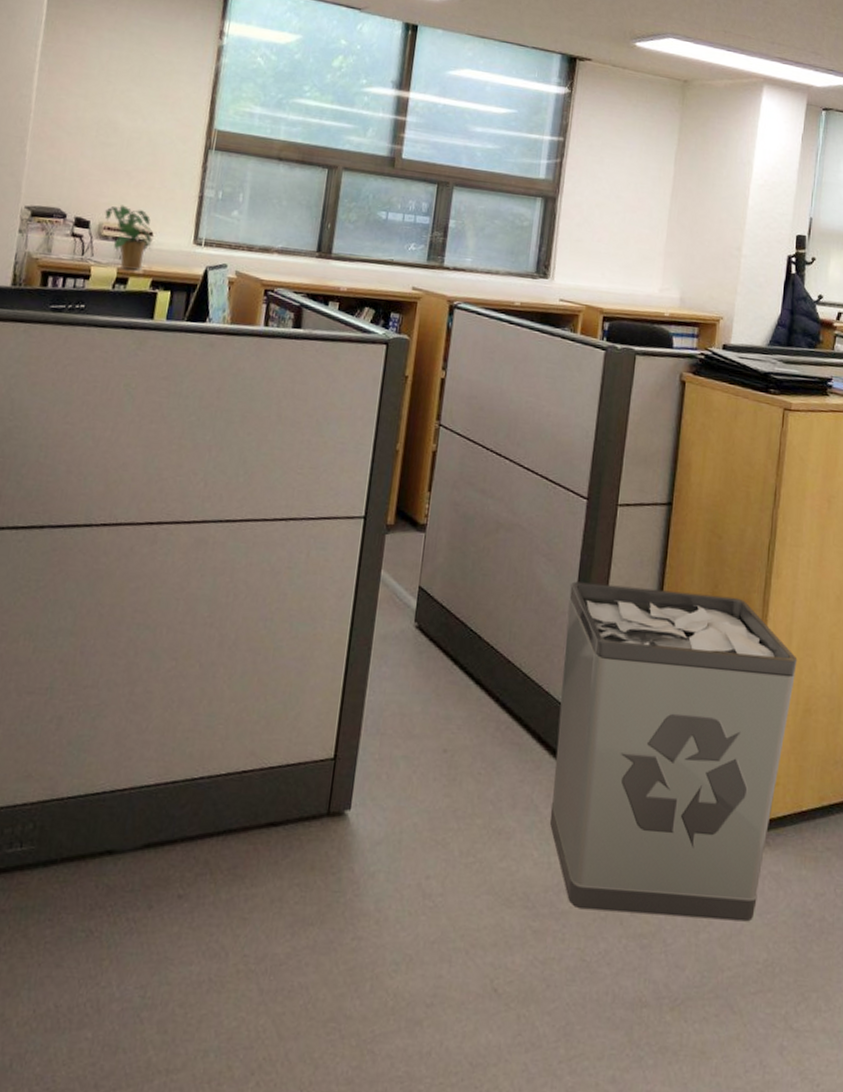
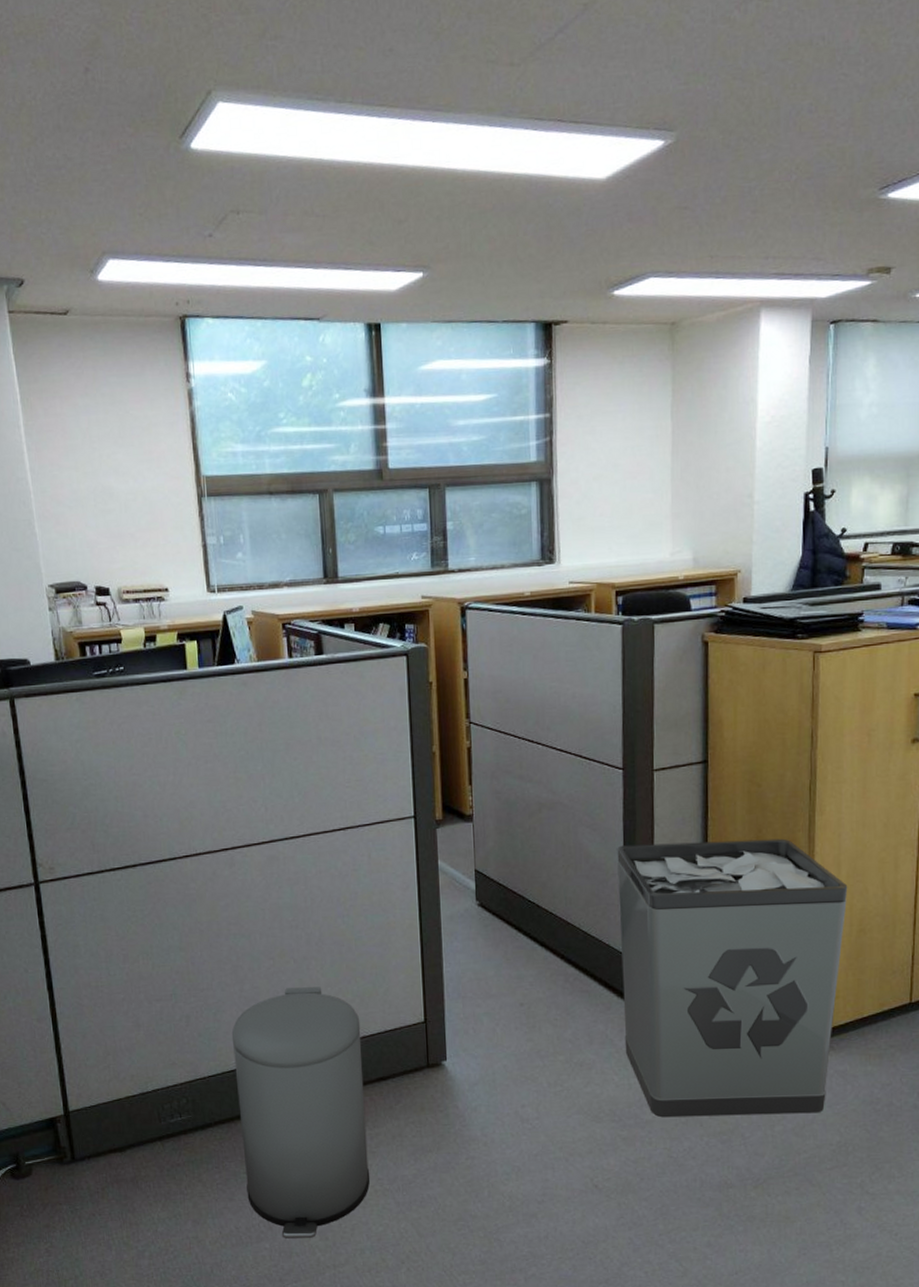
pedal bin: none [79,697,261,1029] -> present [231,987,370,1239]
potted plant: present [105,205,152,271] -> none [121,567,170,628]

